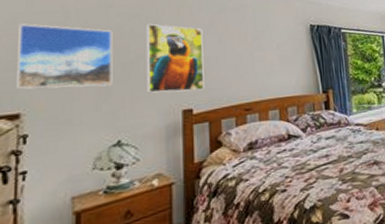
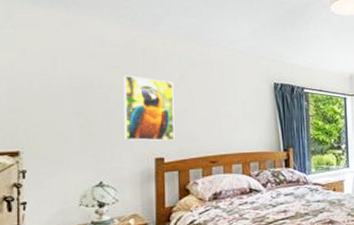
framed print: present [17,24,113,90] -> none [16,70,95,132]

